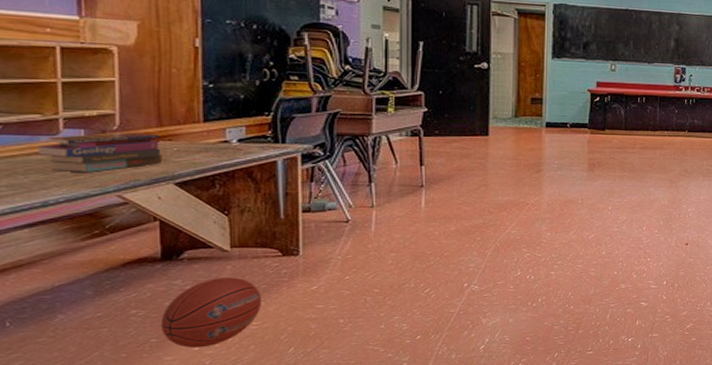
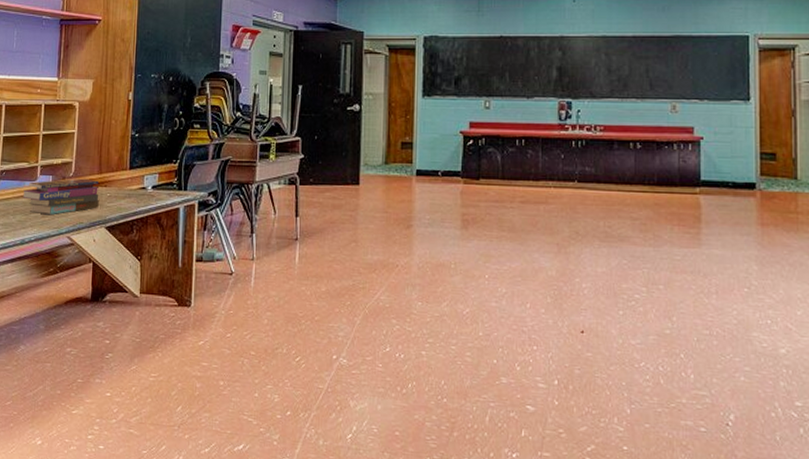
basketball: present [160,277,262,348] -> none [85,323,160,394]

